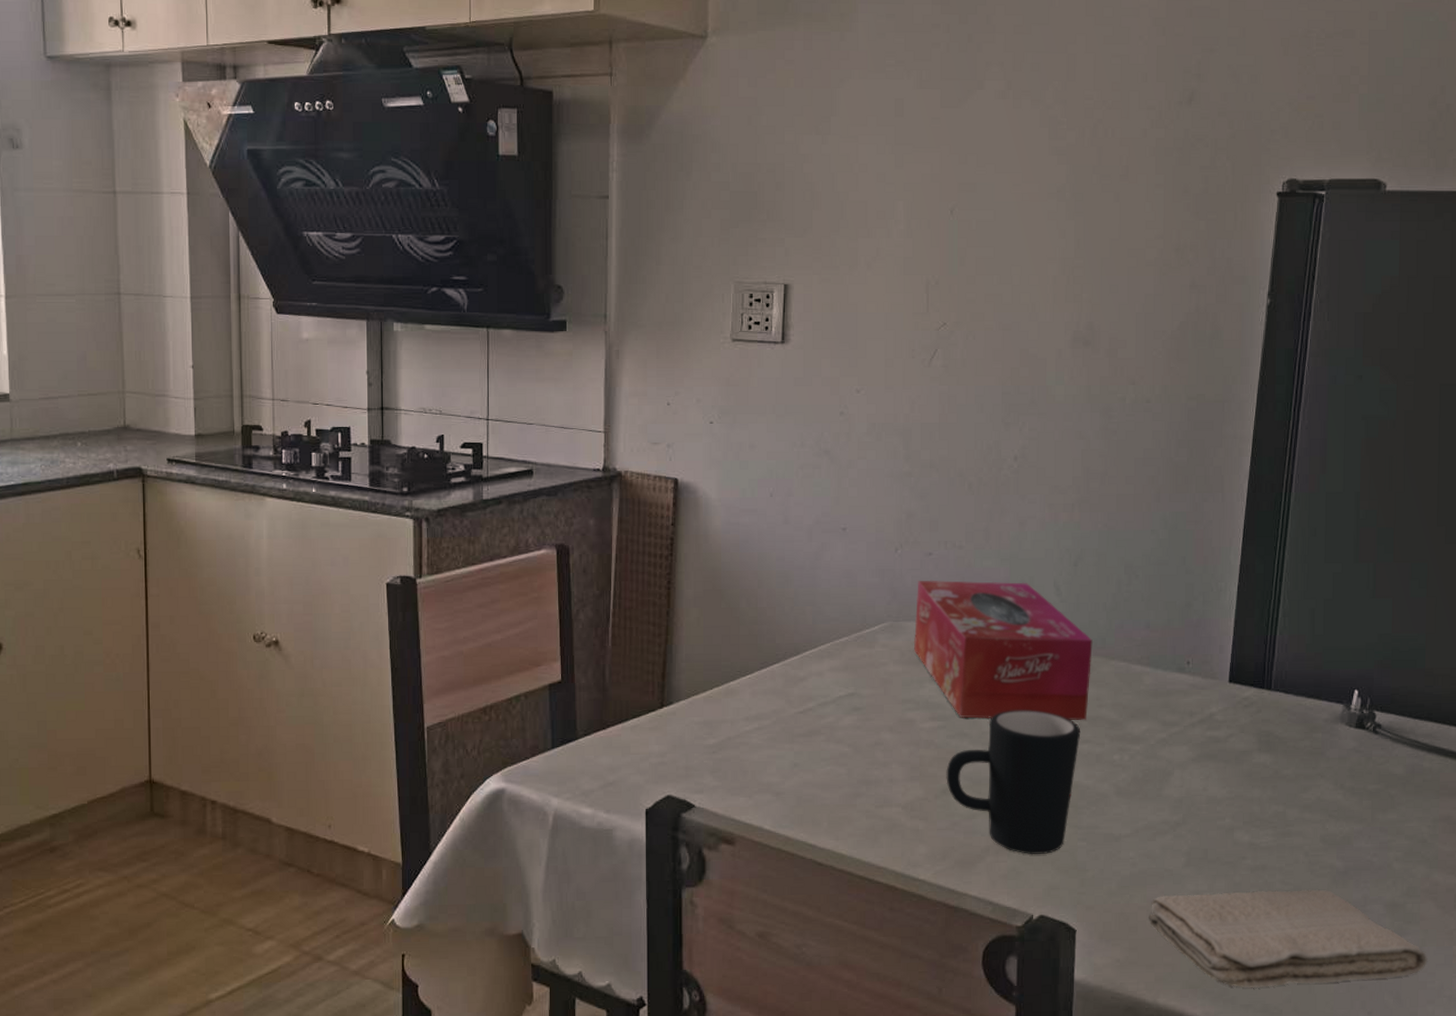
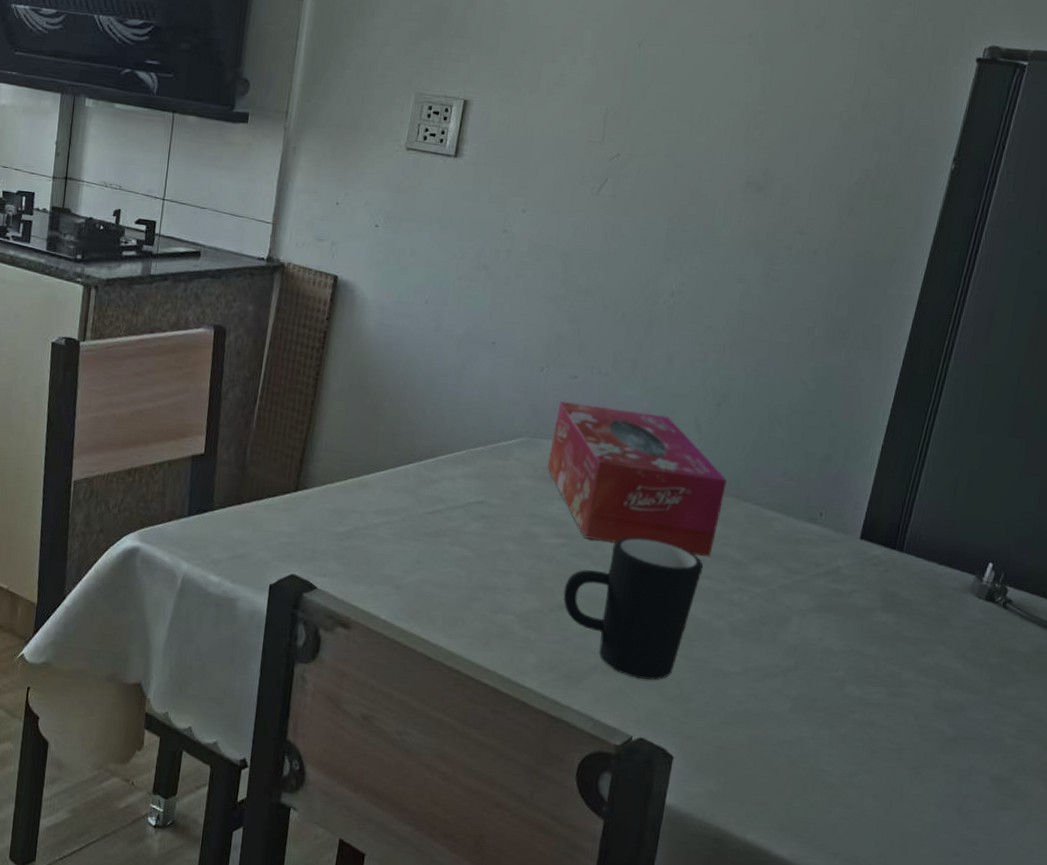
washcloth: present [1149,889,1428,988] -> none [747,736,1029,850]

